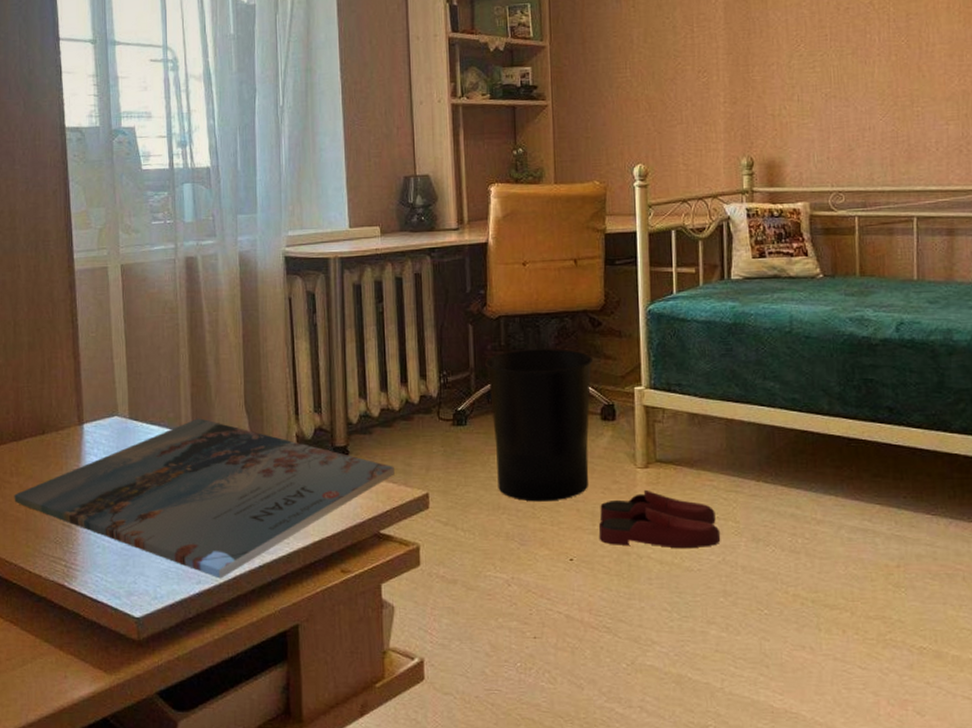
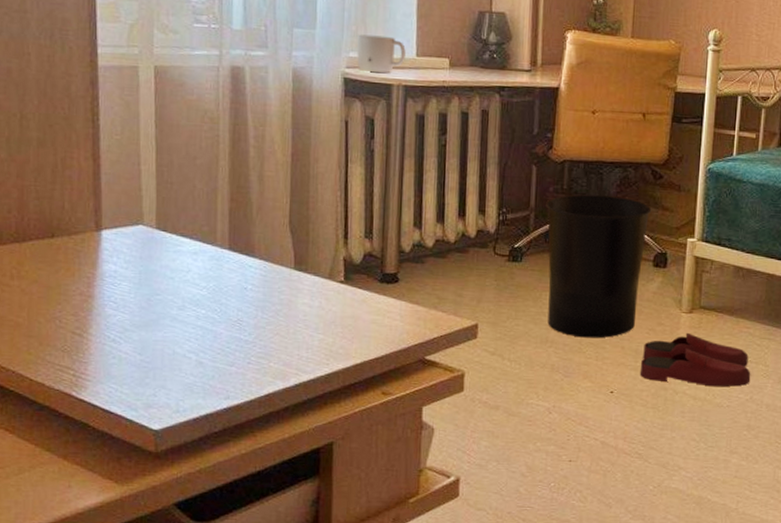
magazine: present [14,418,395,579] -> none [14,234,445,395]
mug: none [293,211,339,249] -> present [356,34,406,74]

